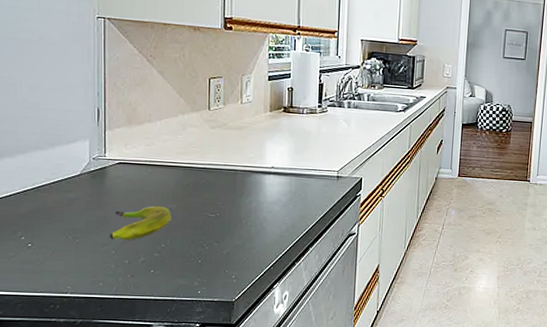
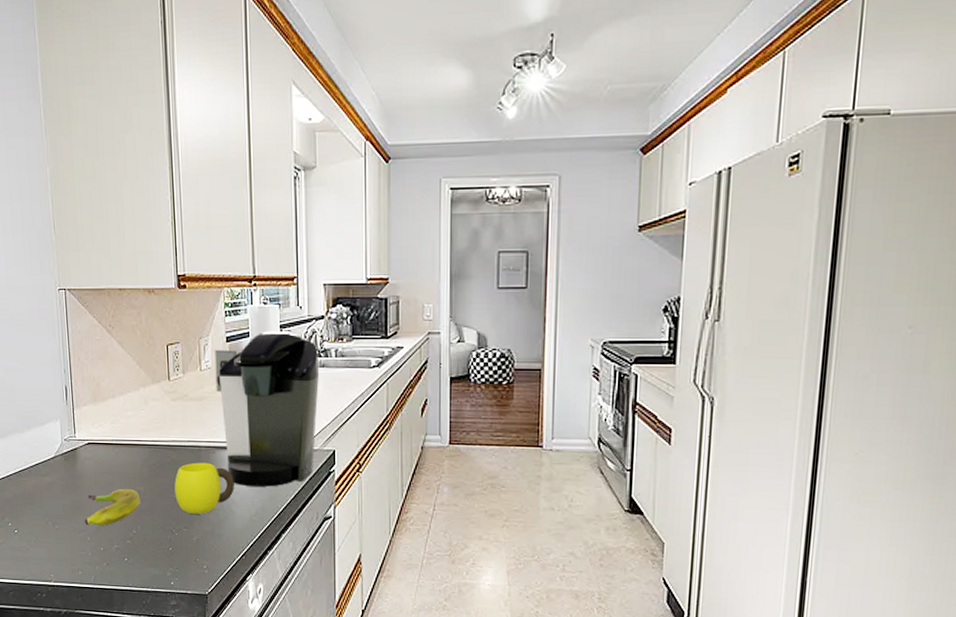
cup: none [208,184,267,230] -> present [174,462,234,514]
coffee maker: none [255,74,353,207] -> present [215,331,319,487]

